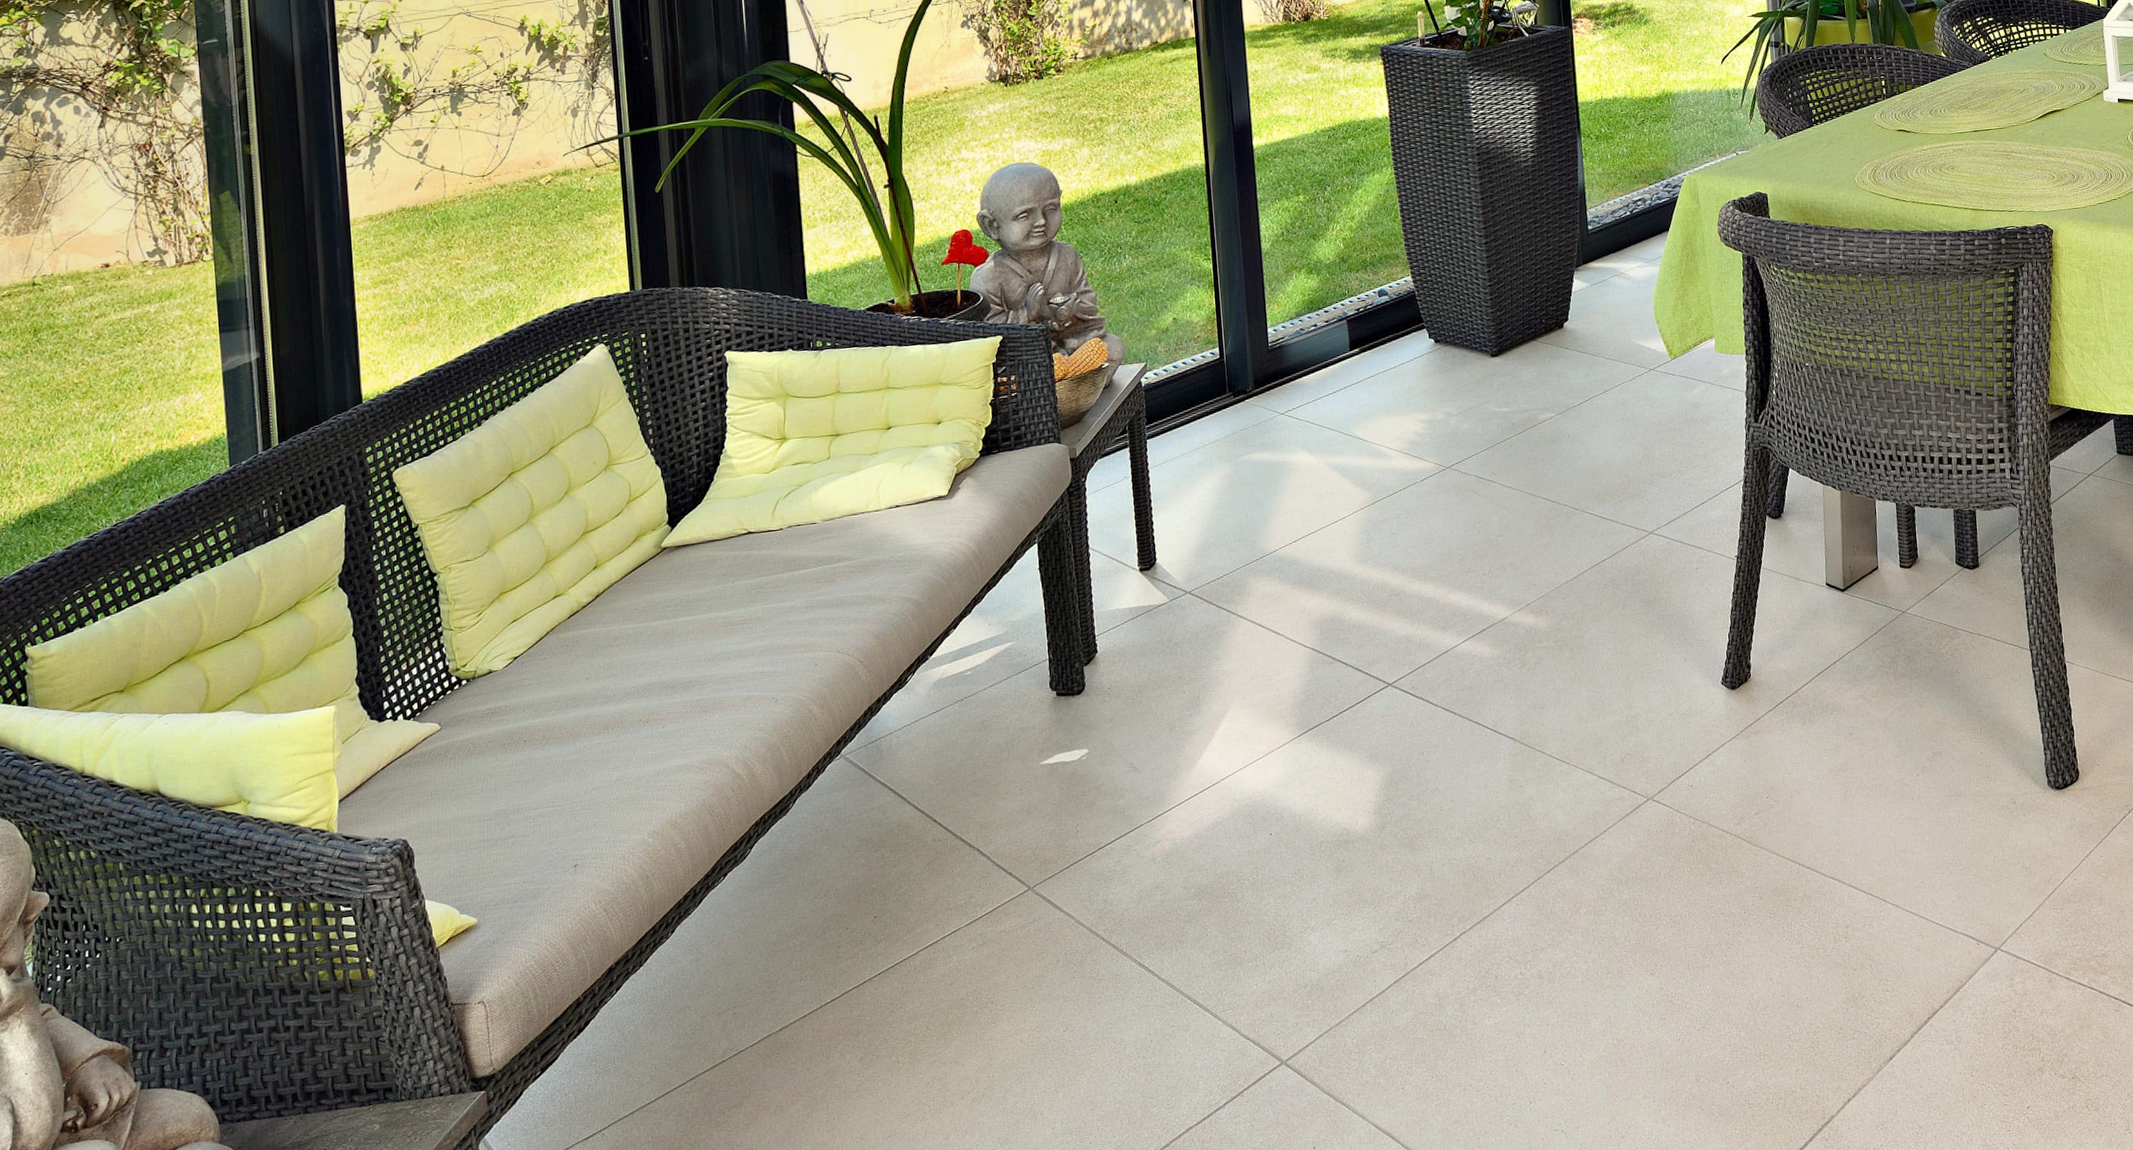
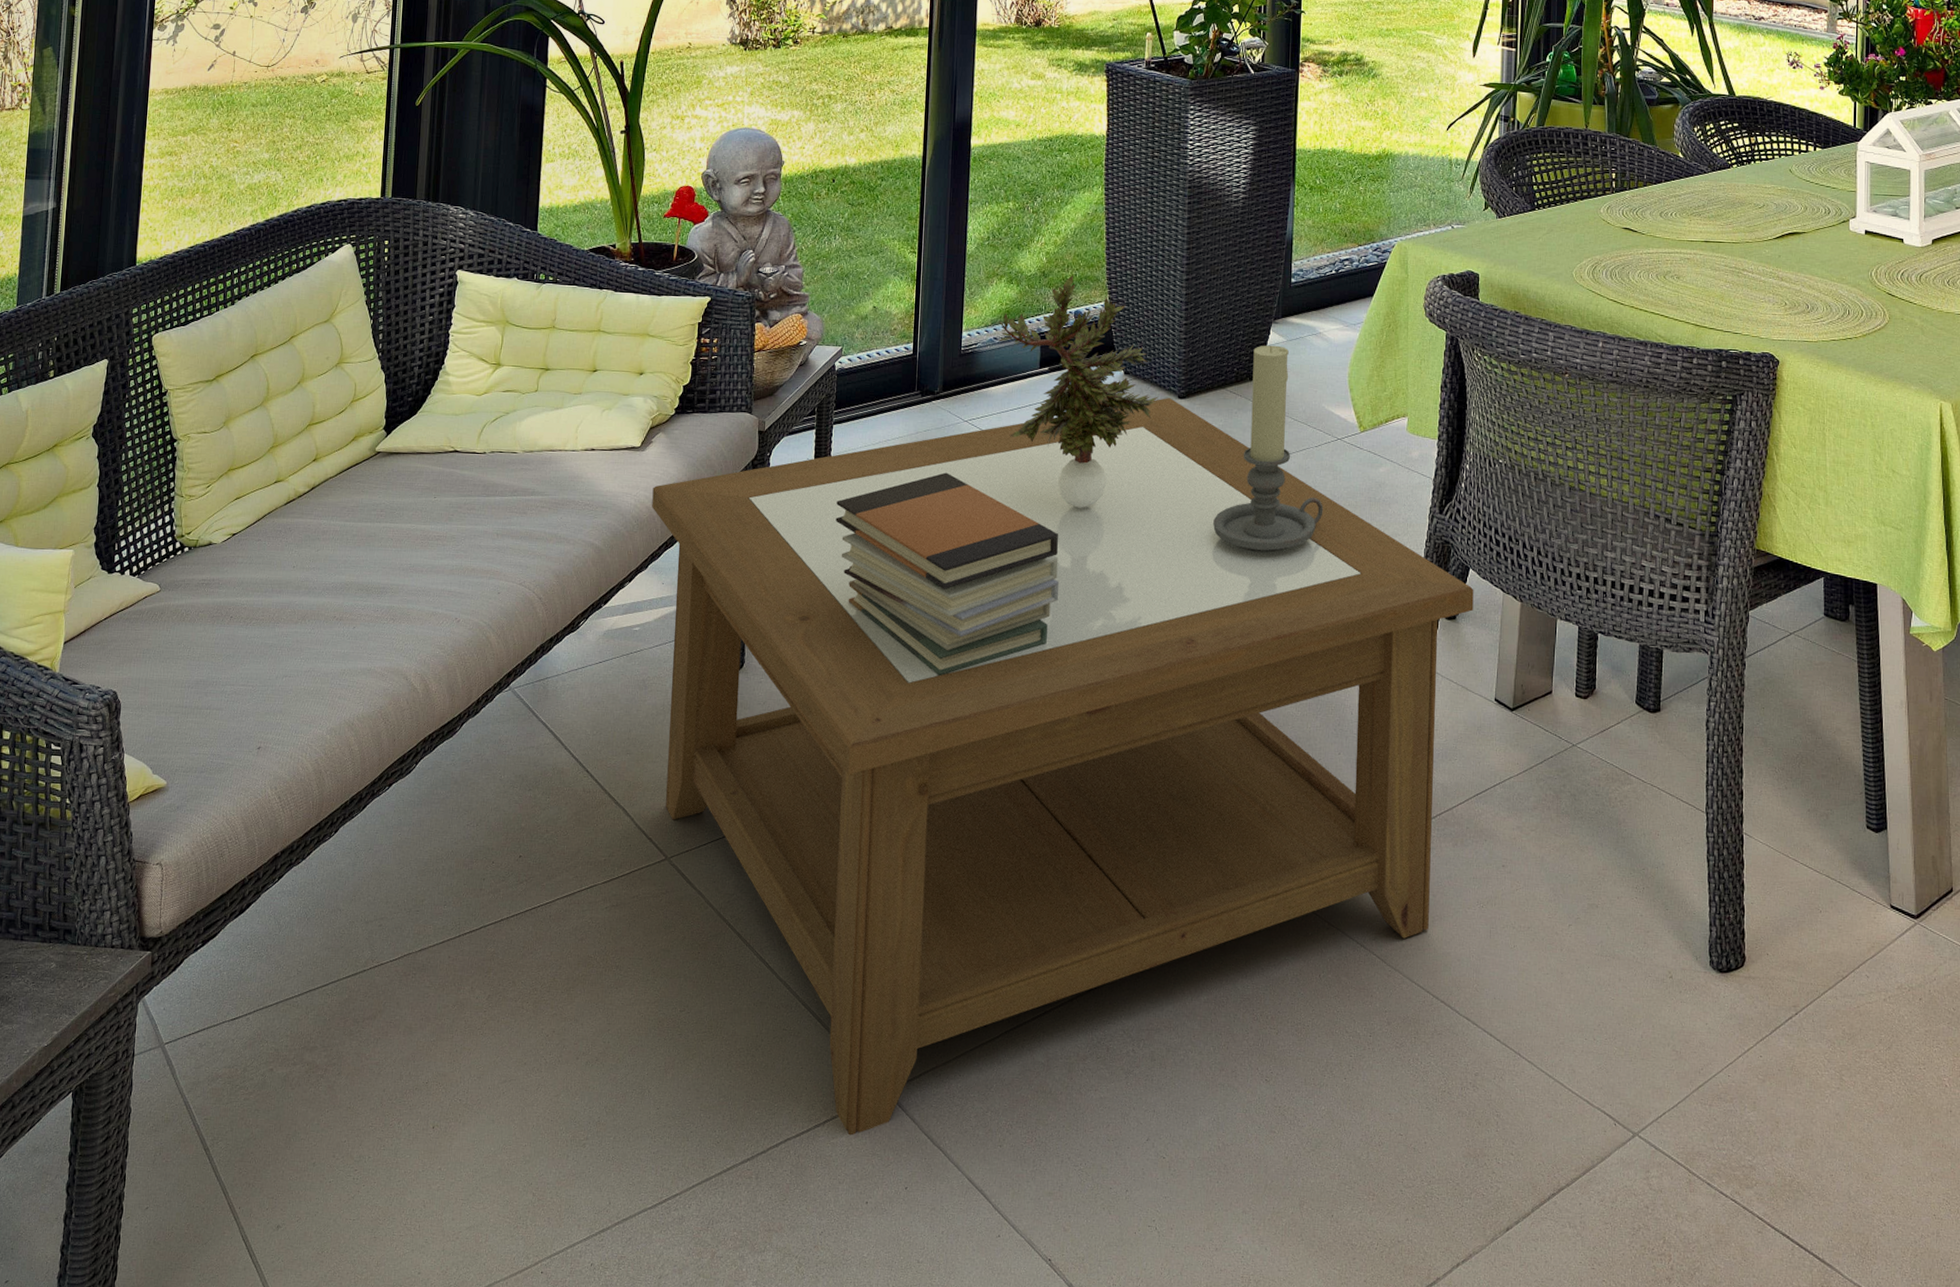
coffee table: none [966,358,1797,1112] -> present [652,398,1474,1136]
book stack: none [1160,466,1396,662] -> present [835,472,1059,677]
potted plant: none [1303,256,1471,478] -> present [998,275,1158,508]
candle holder: none [1539,291,1645,489] -> present [1213,345,1324,553]

